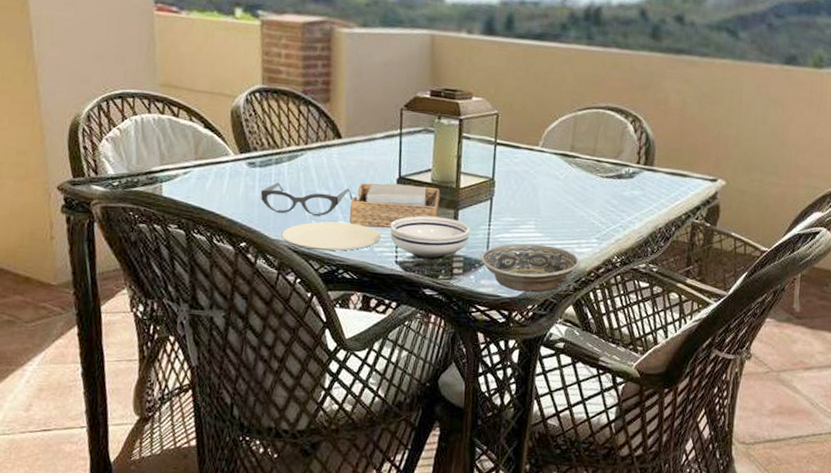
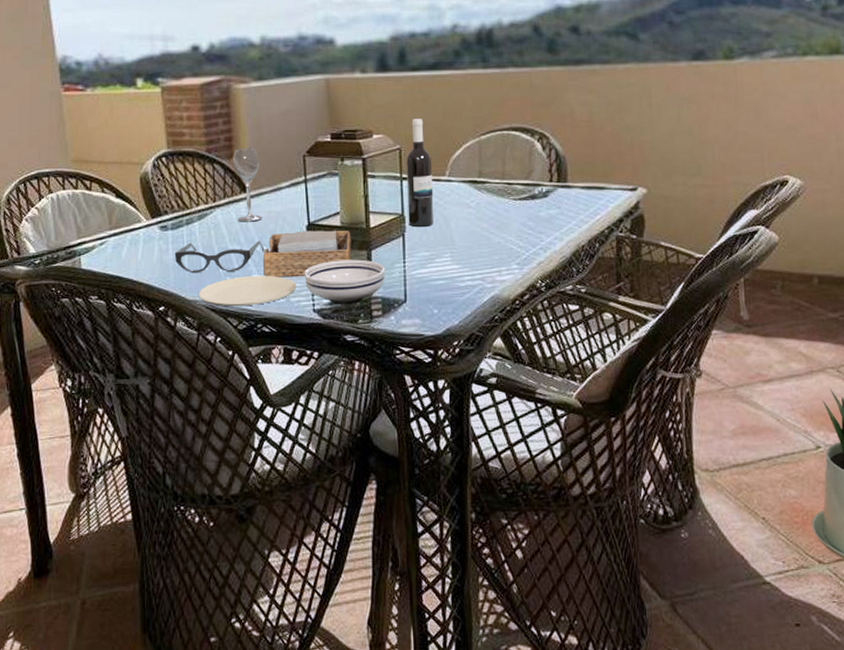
wineglass: none [327,93,356,169] -> present [232,147,262,222]
bowl: present [480,243,580,293] -> none [399,277,503,328]
wine bottle: none [497,86,528,194] -> present [406,119,434,228]

